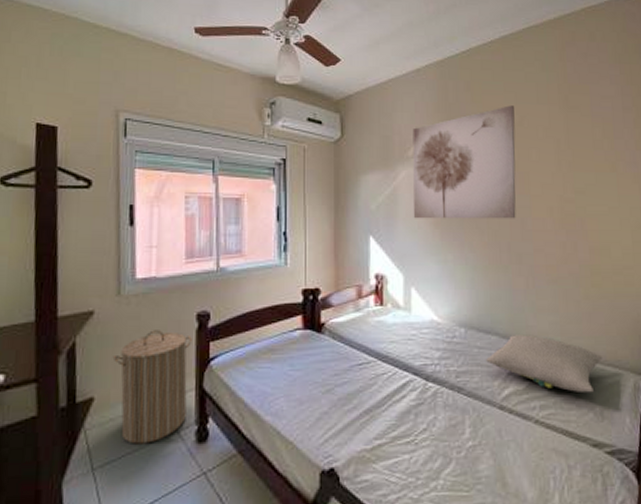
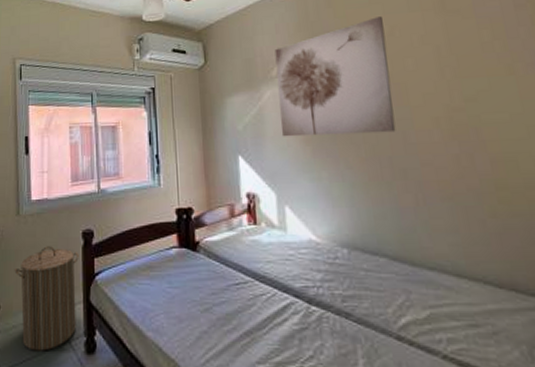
pillow: present [486,334,603,393] -> none [375,257,524,328]

